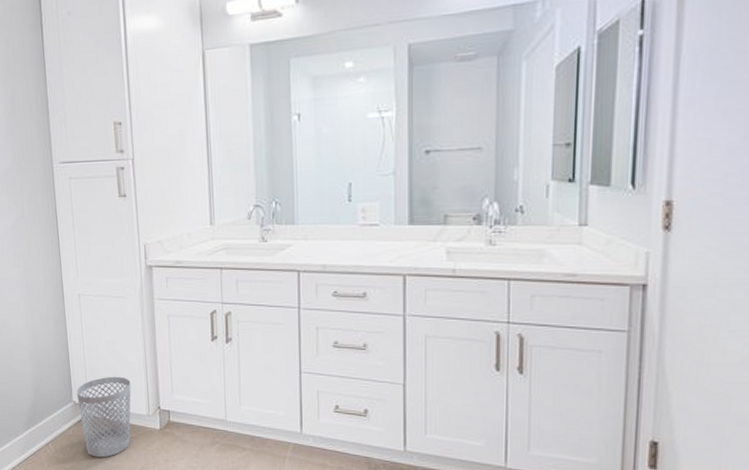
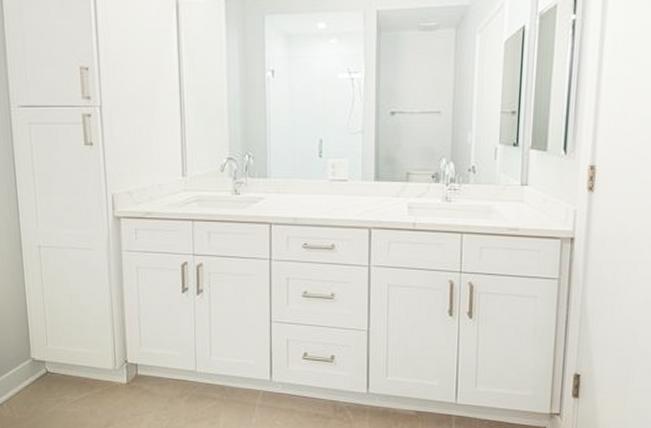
wastebasket: present [76,376,131,458] -> none [35,331,96,415]

